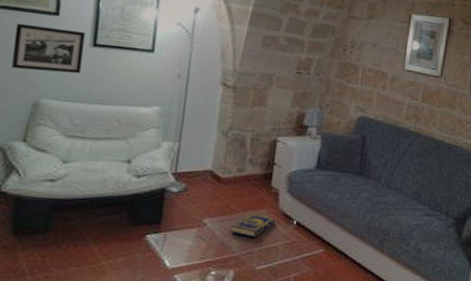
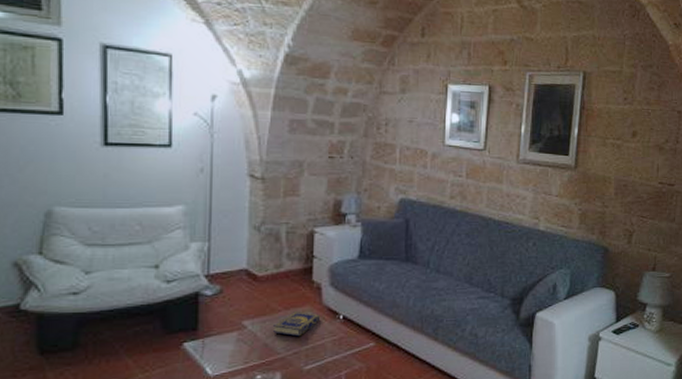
picture frame: present [12,23,85,74] -> none [16,126,94,177]

